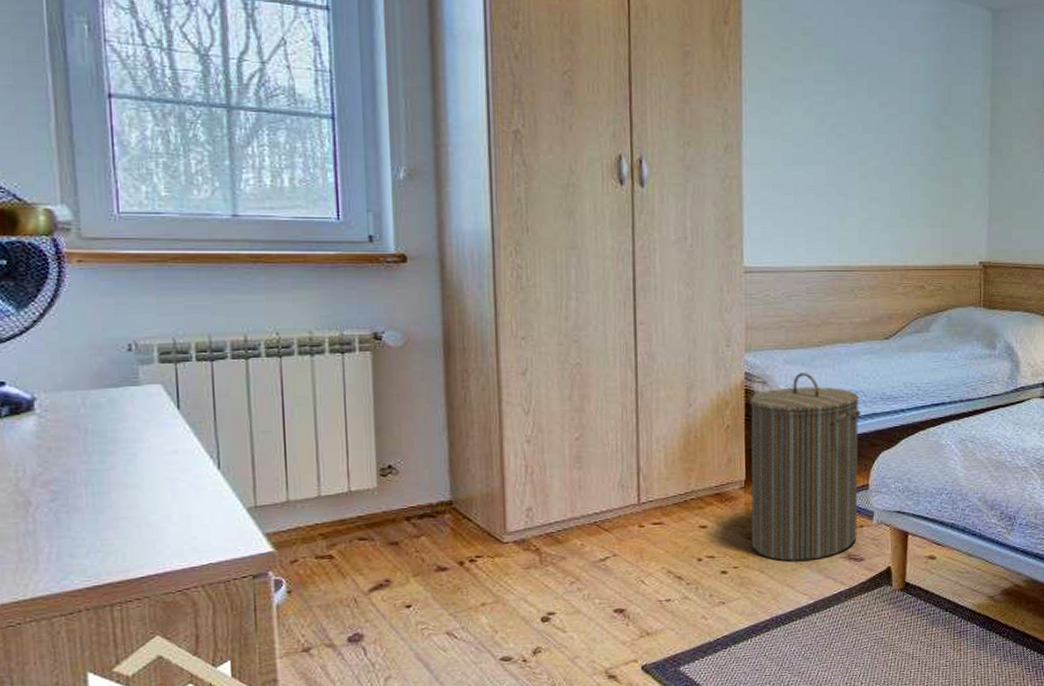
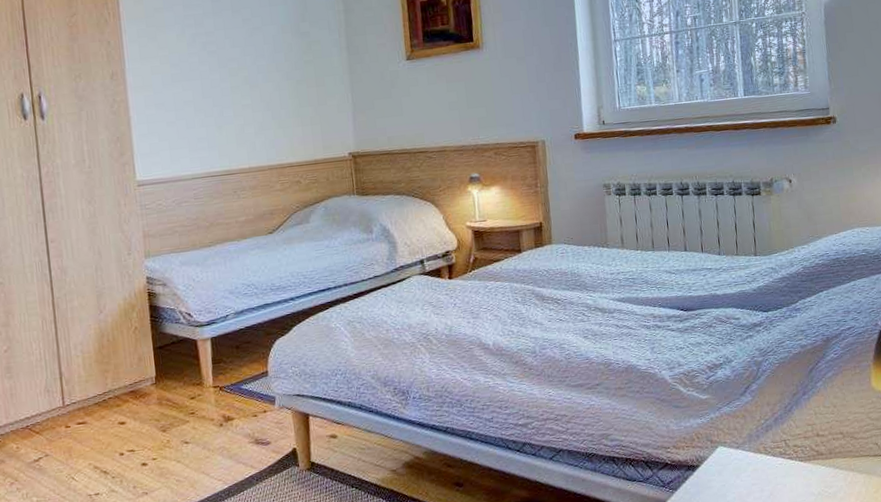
laundry hamper: present [751,373,861,561] -> none [154,272,262,450]

